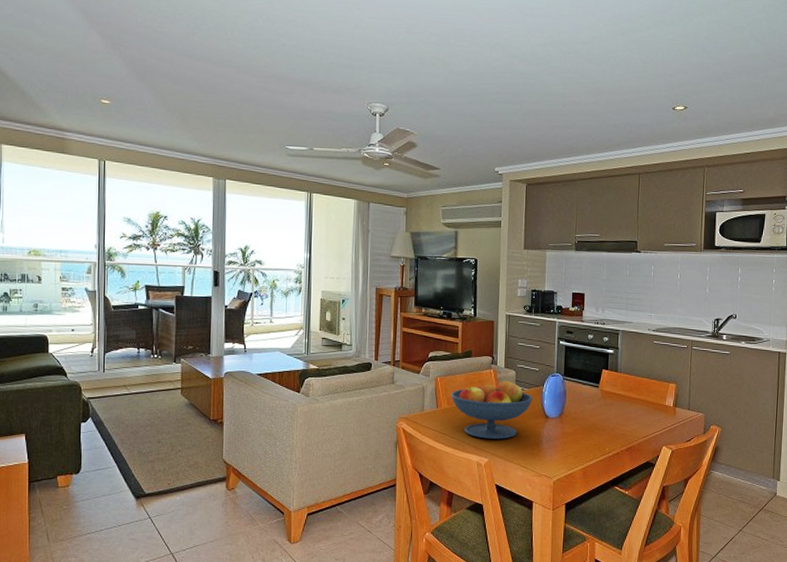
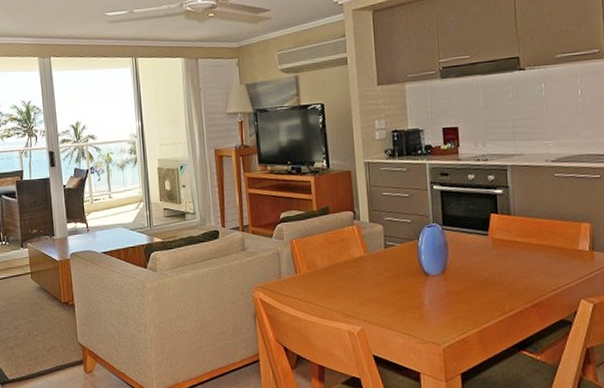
fruit bowl: present [451,380,532,439] -> none [310,235,407,304]

